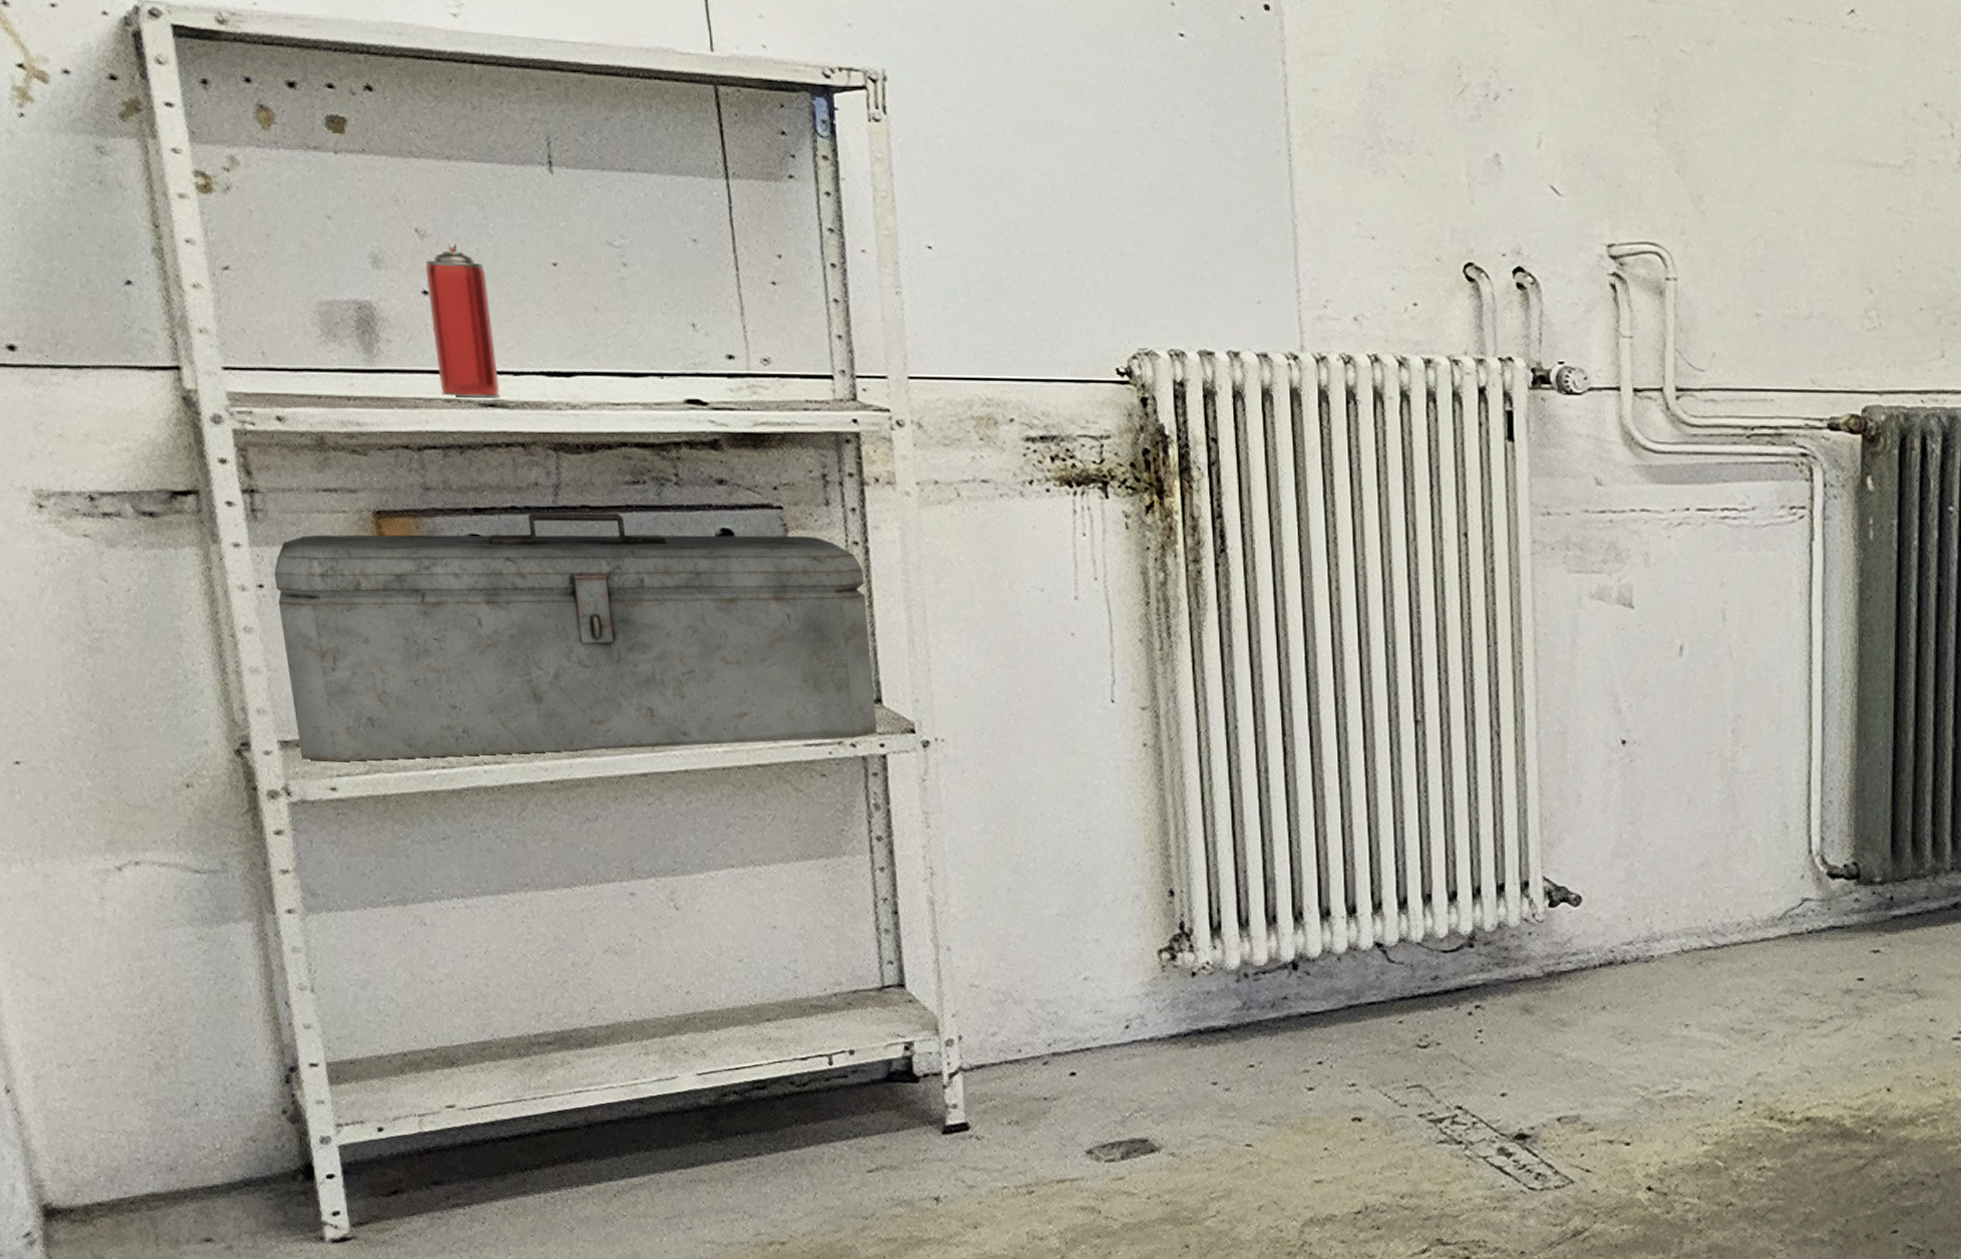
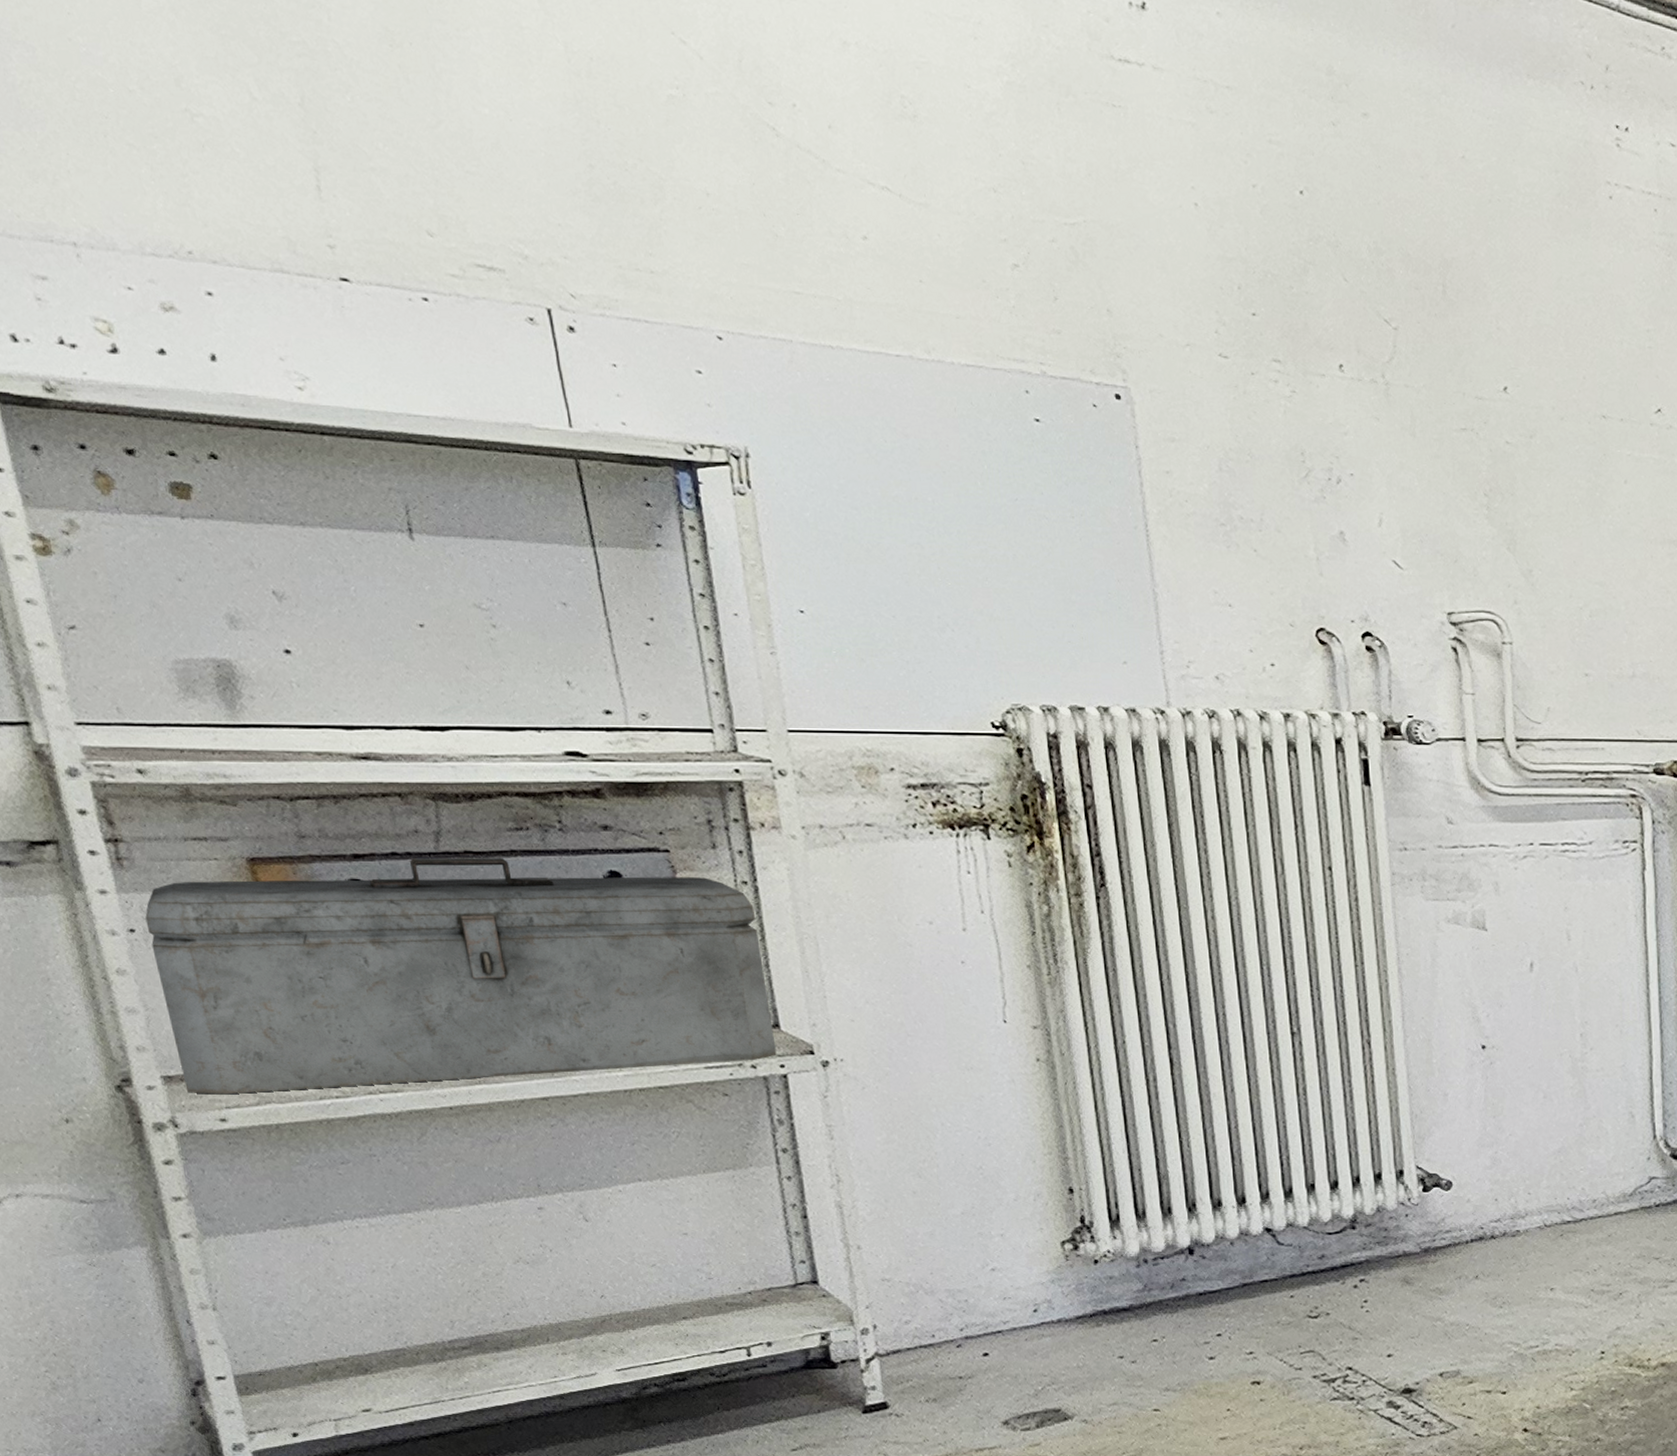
aerosol can: present [425,243,501,397] -> none [285,605,373,750]

